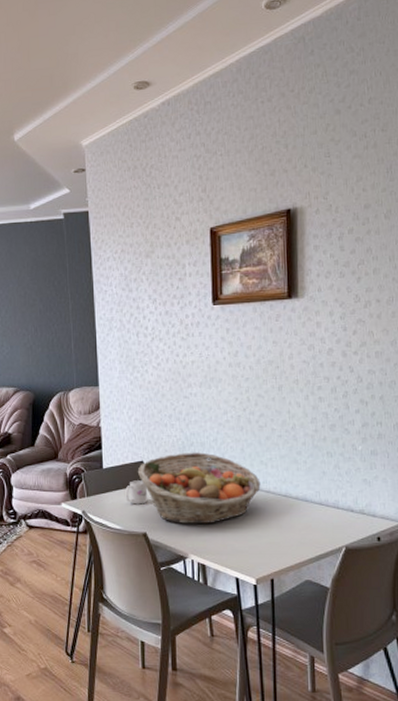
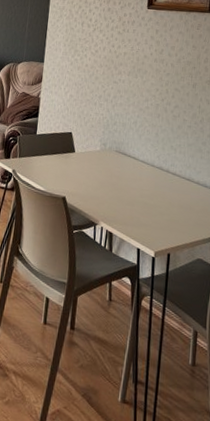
mug: present [125,480,148,505] -> none [52,148,72,171]
fruit basket: present [137,452,261,525] -> none [65,129,169,196]

